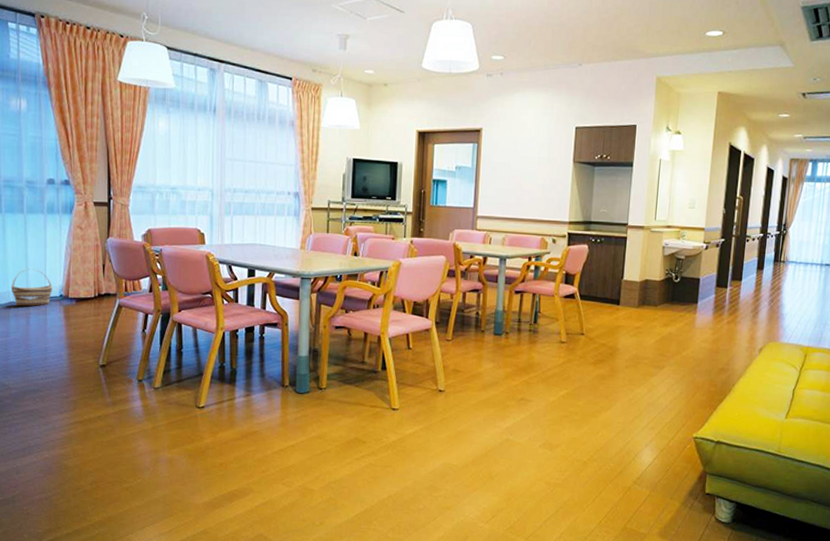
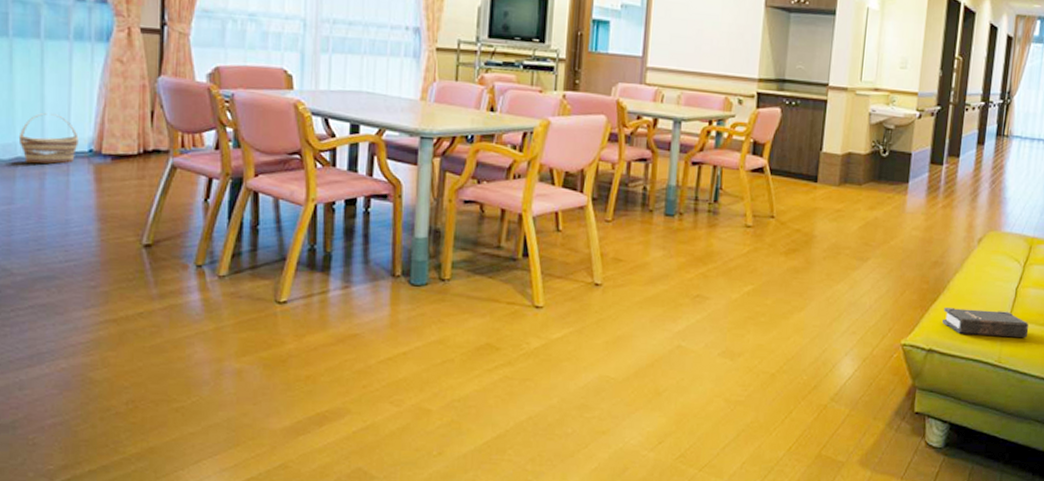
hardback book: none [729,407,806,432] -> present [942,308,1029,339]

